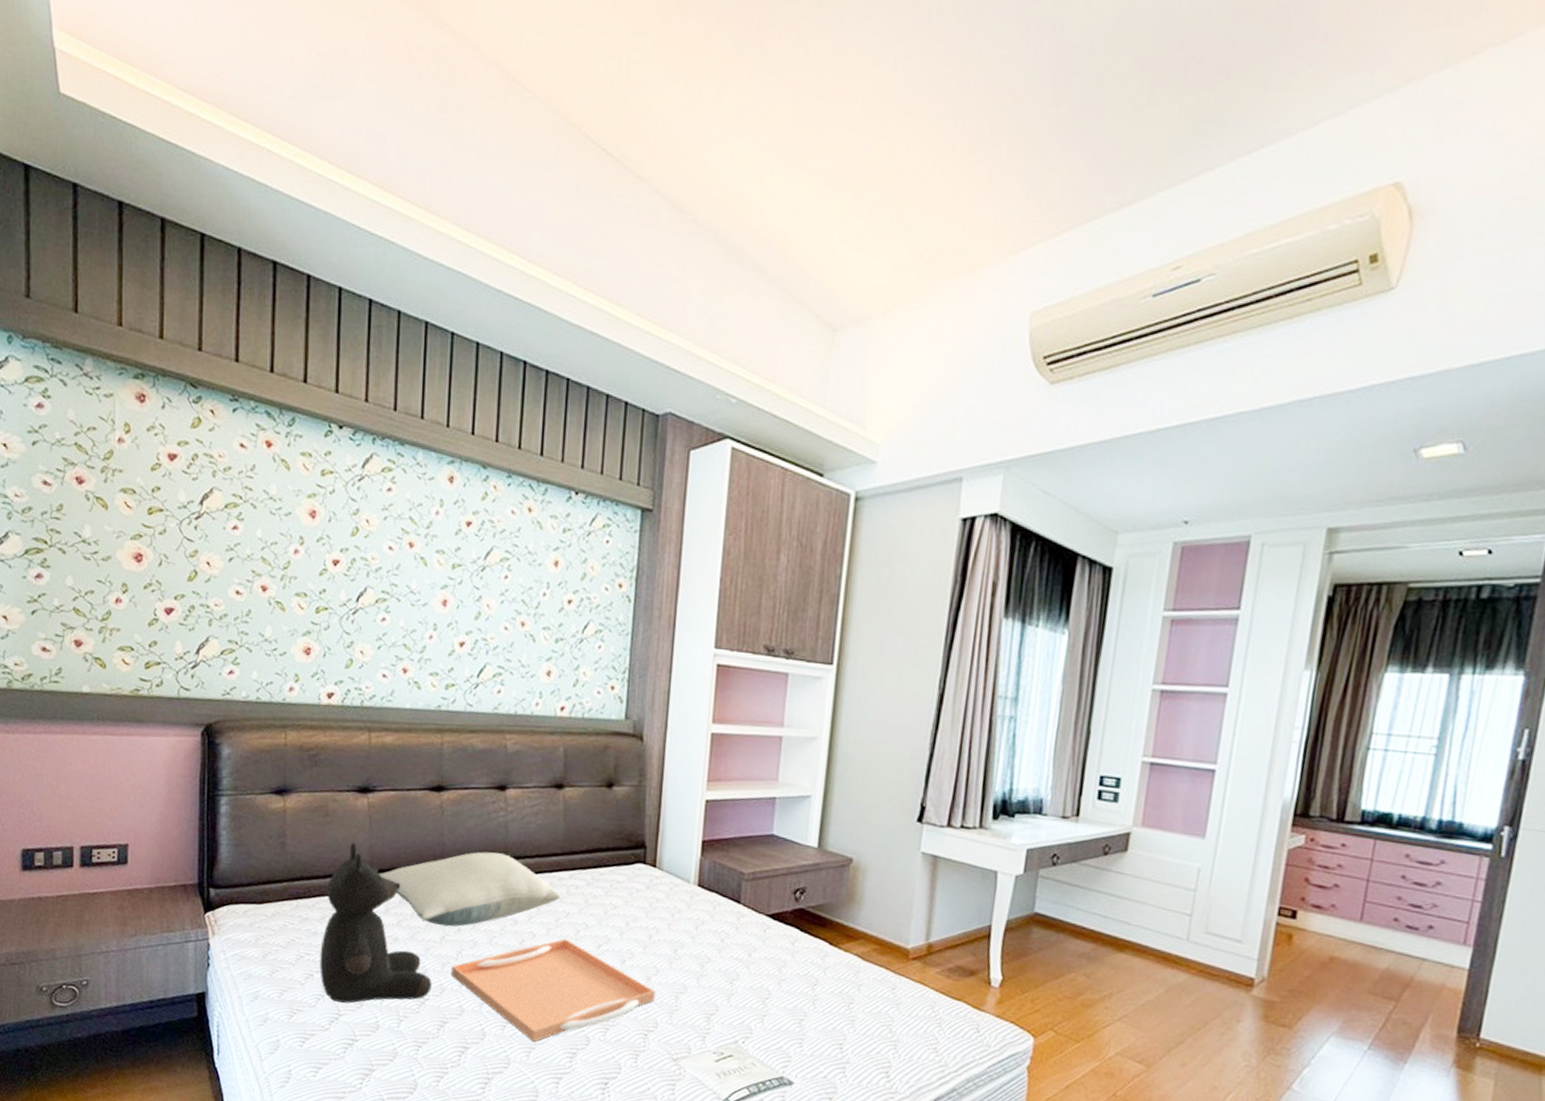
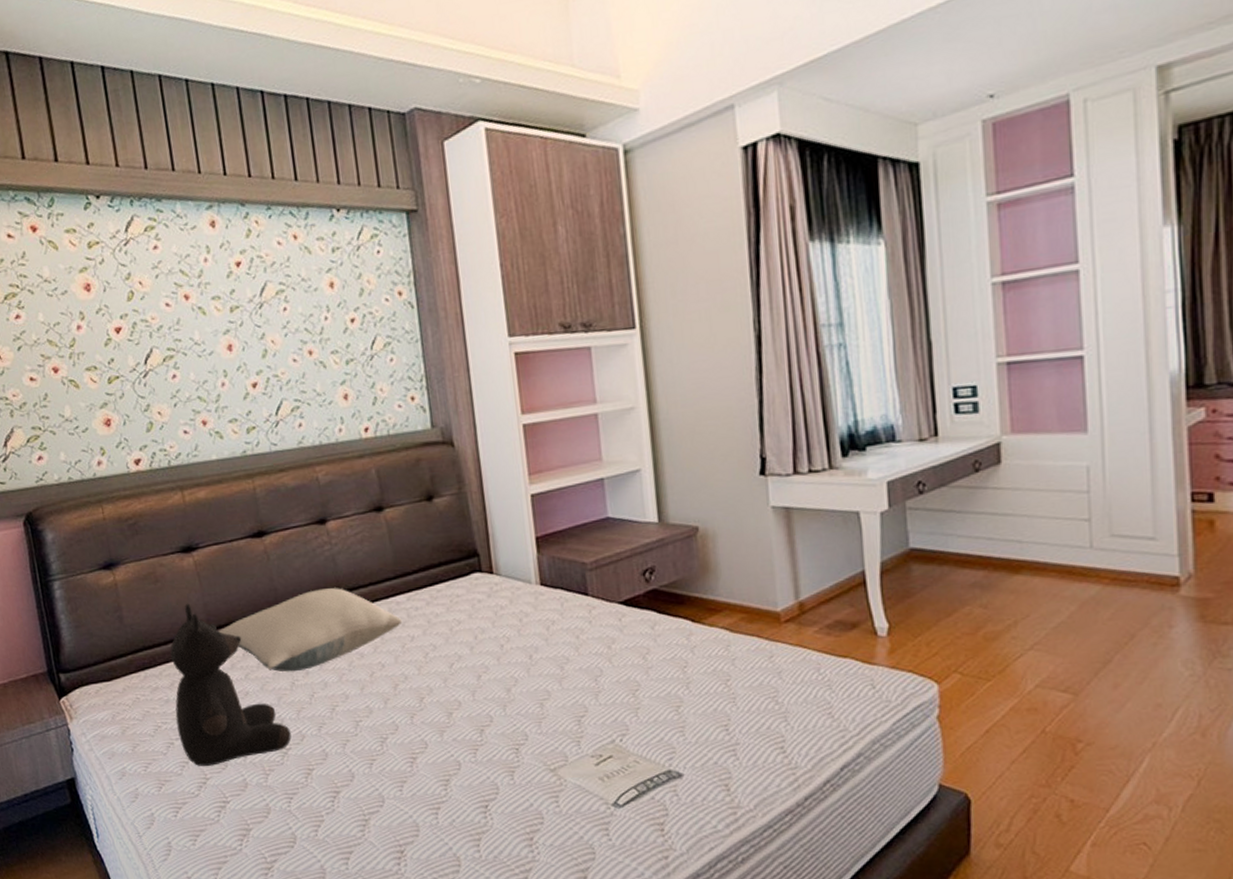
serving tray: present [450,938,656,1042] -> none [306,663,520,775]

